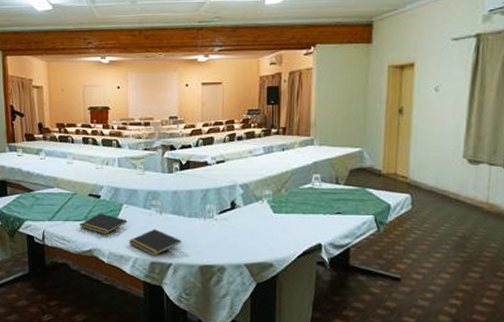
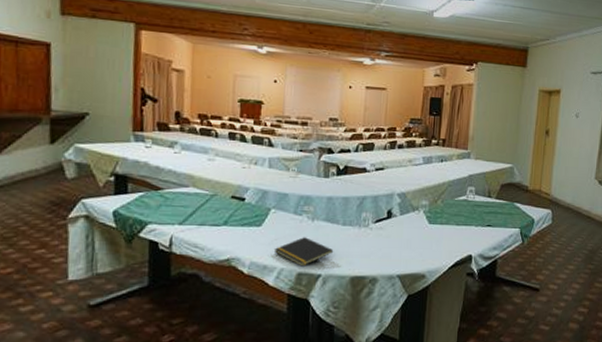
notepad: present [80,213,128,235] -> none [217,218,275,242]

